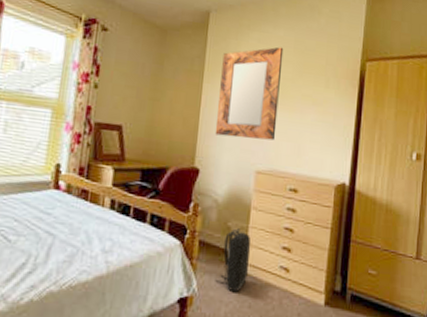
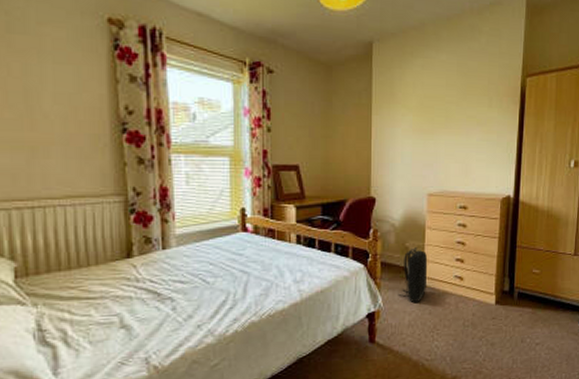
home mirror: present [215,47,284,141] -> none [387,71,447,165]

